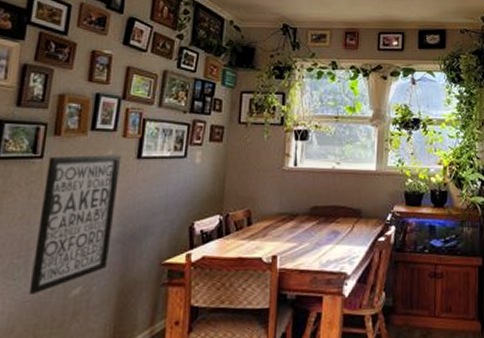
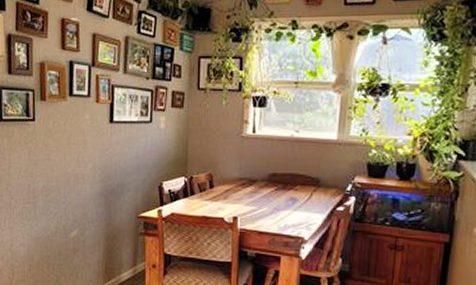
wall art: present [28,155,122,294] -> none [39,119,97,233]

